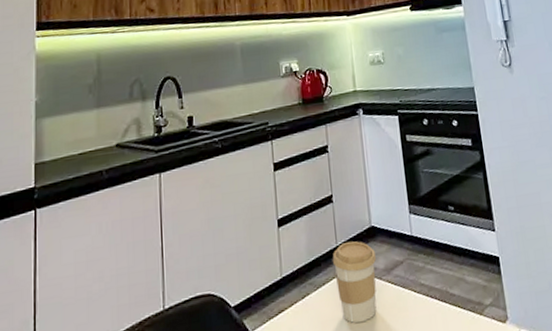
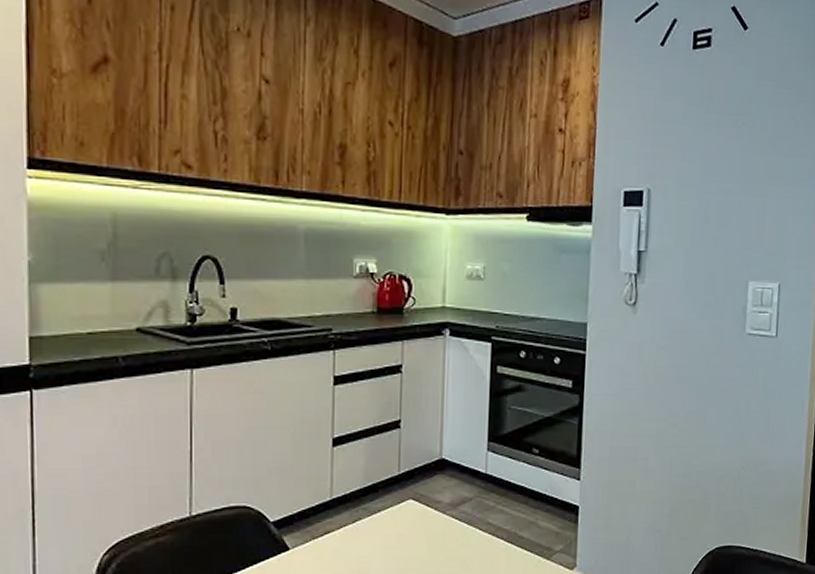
coffee cup: present [332,241,377,323] -> none [391,472,443,553]

